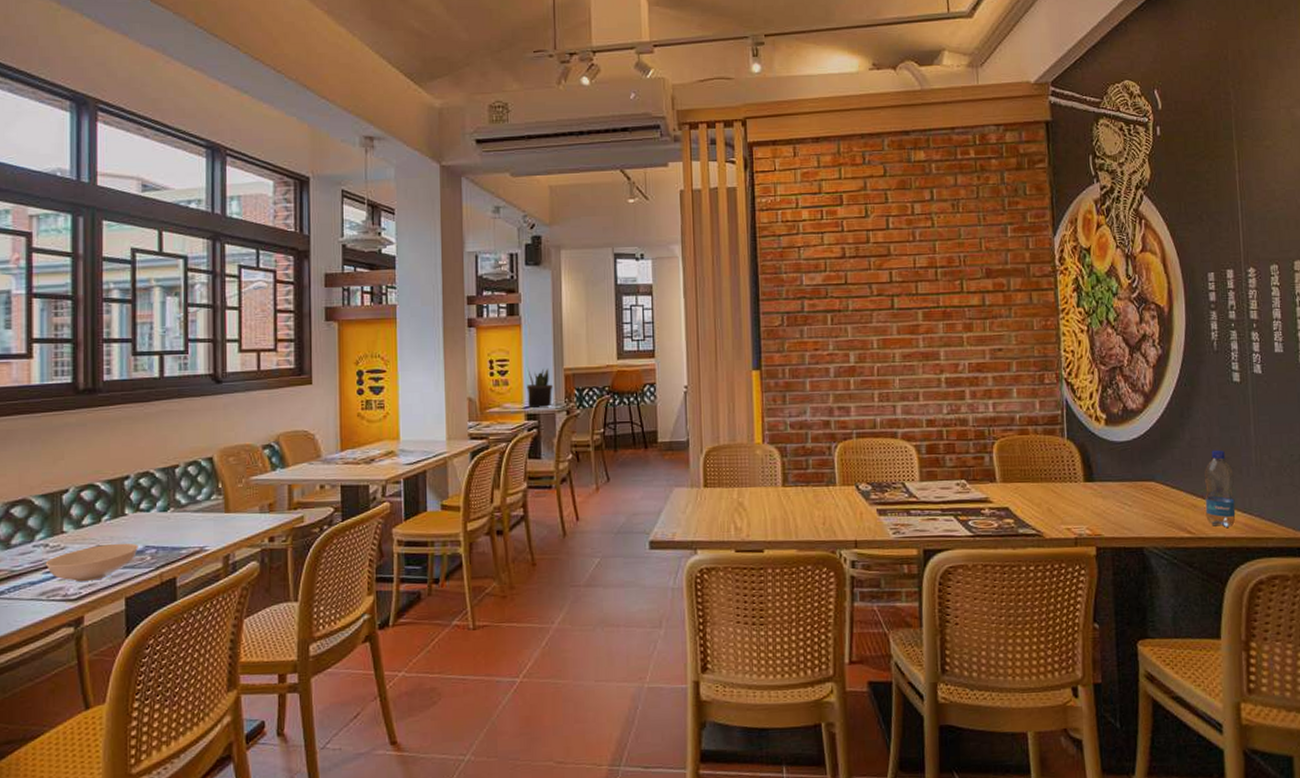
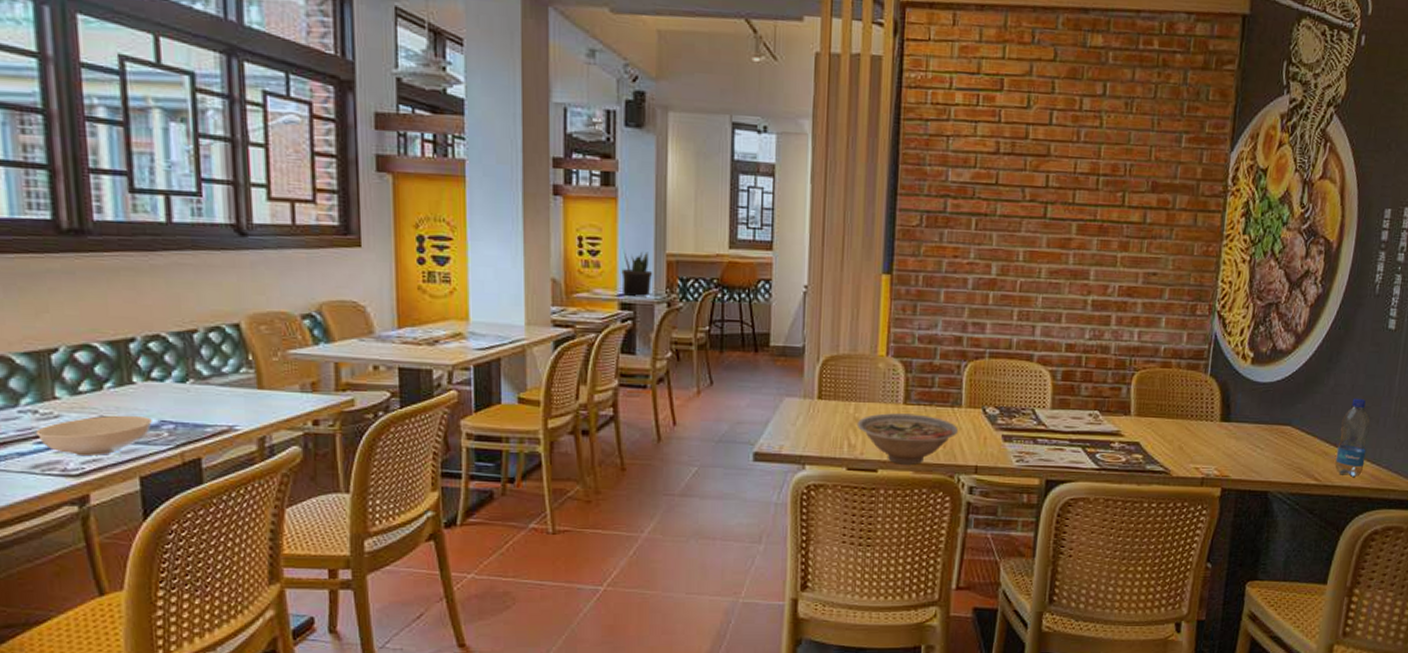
soup bowl: none [741,495,835,544] -> present [857,413,958,465]

